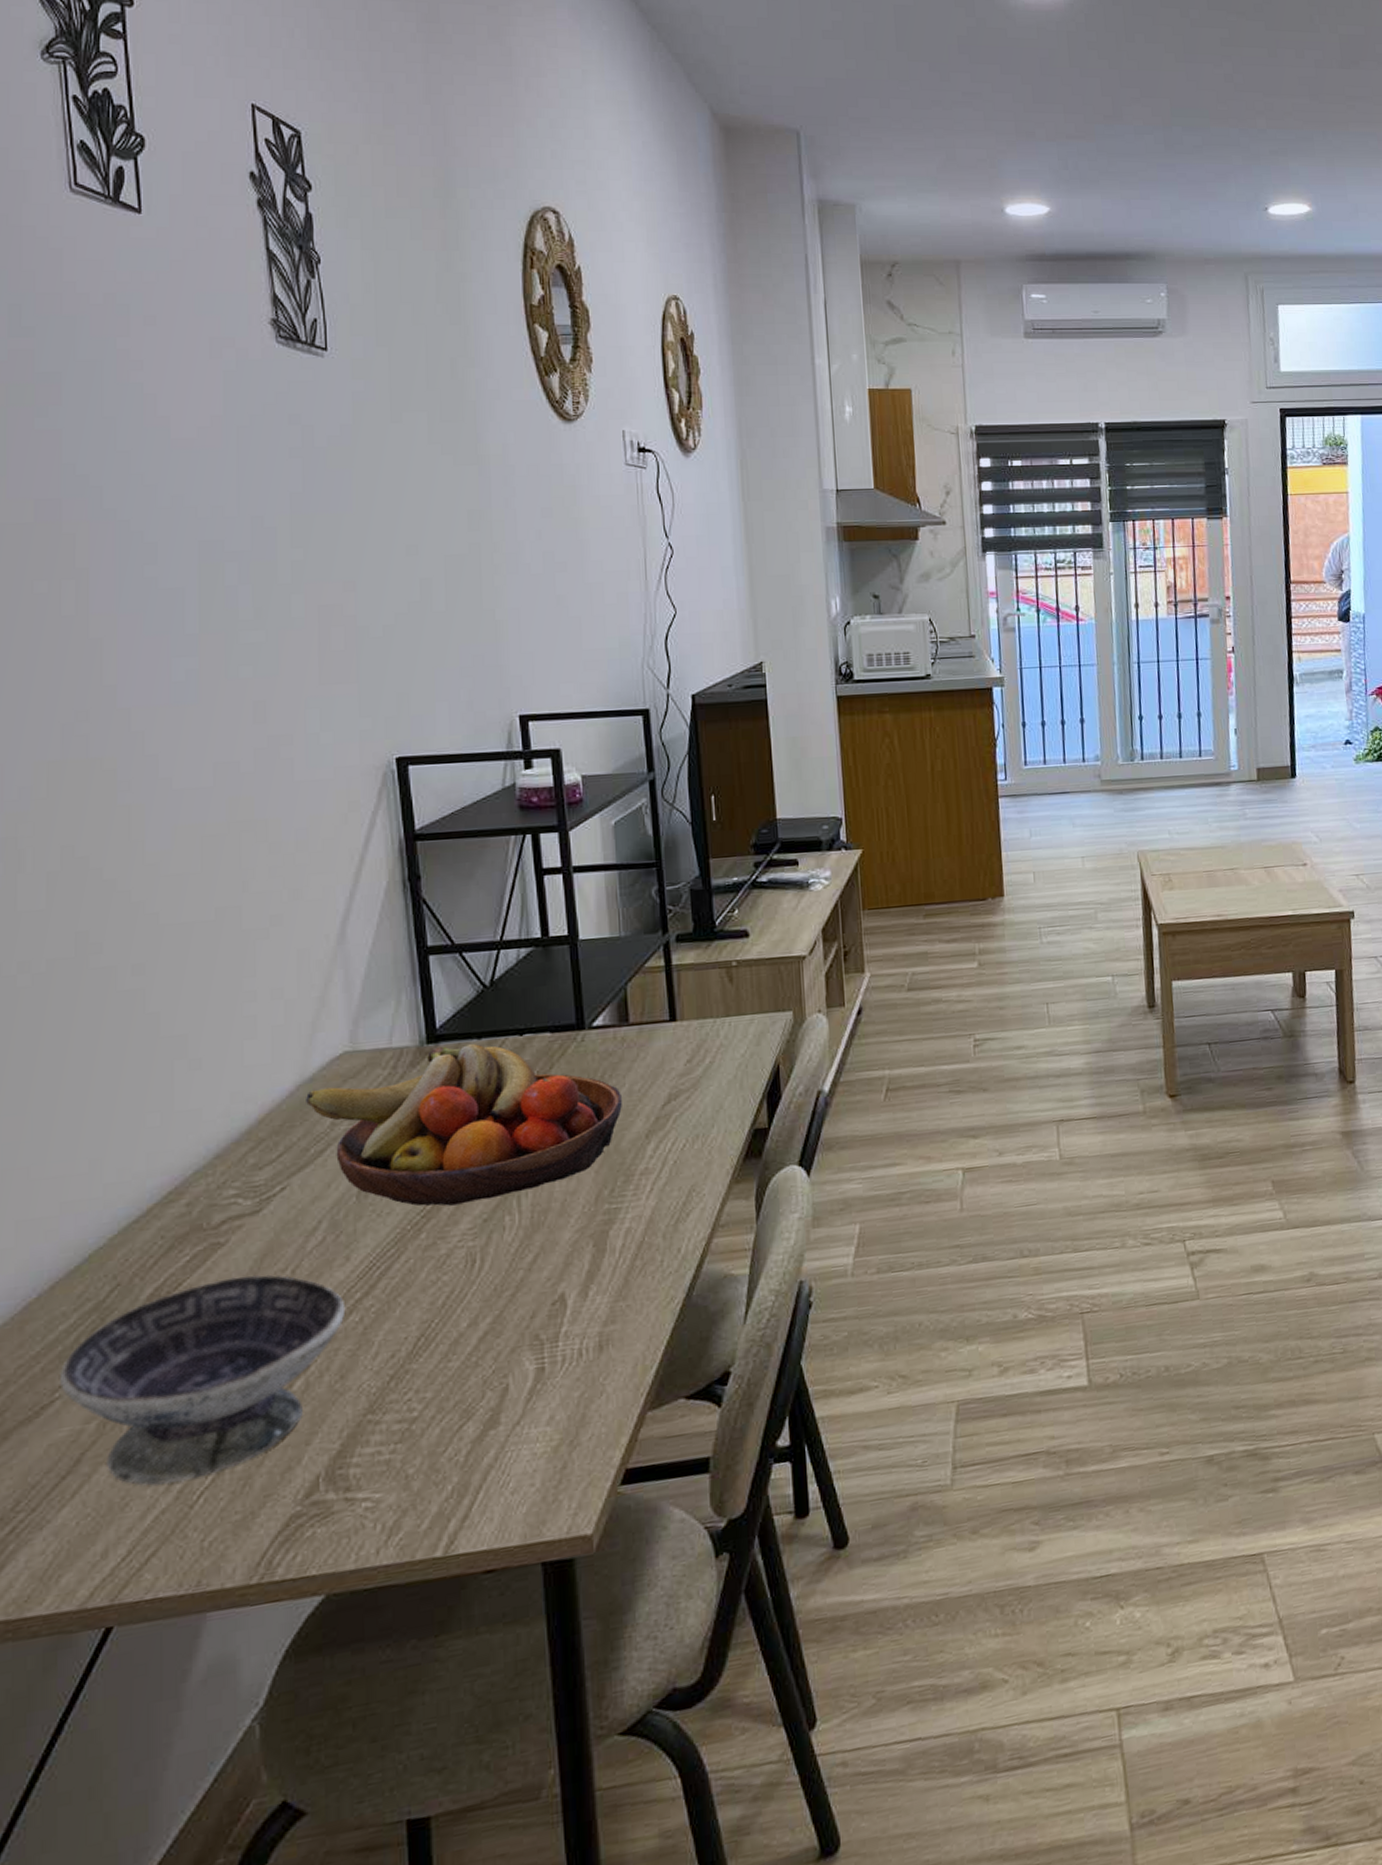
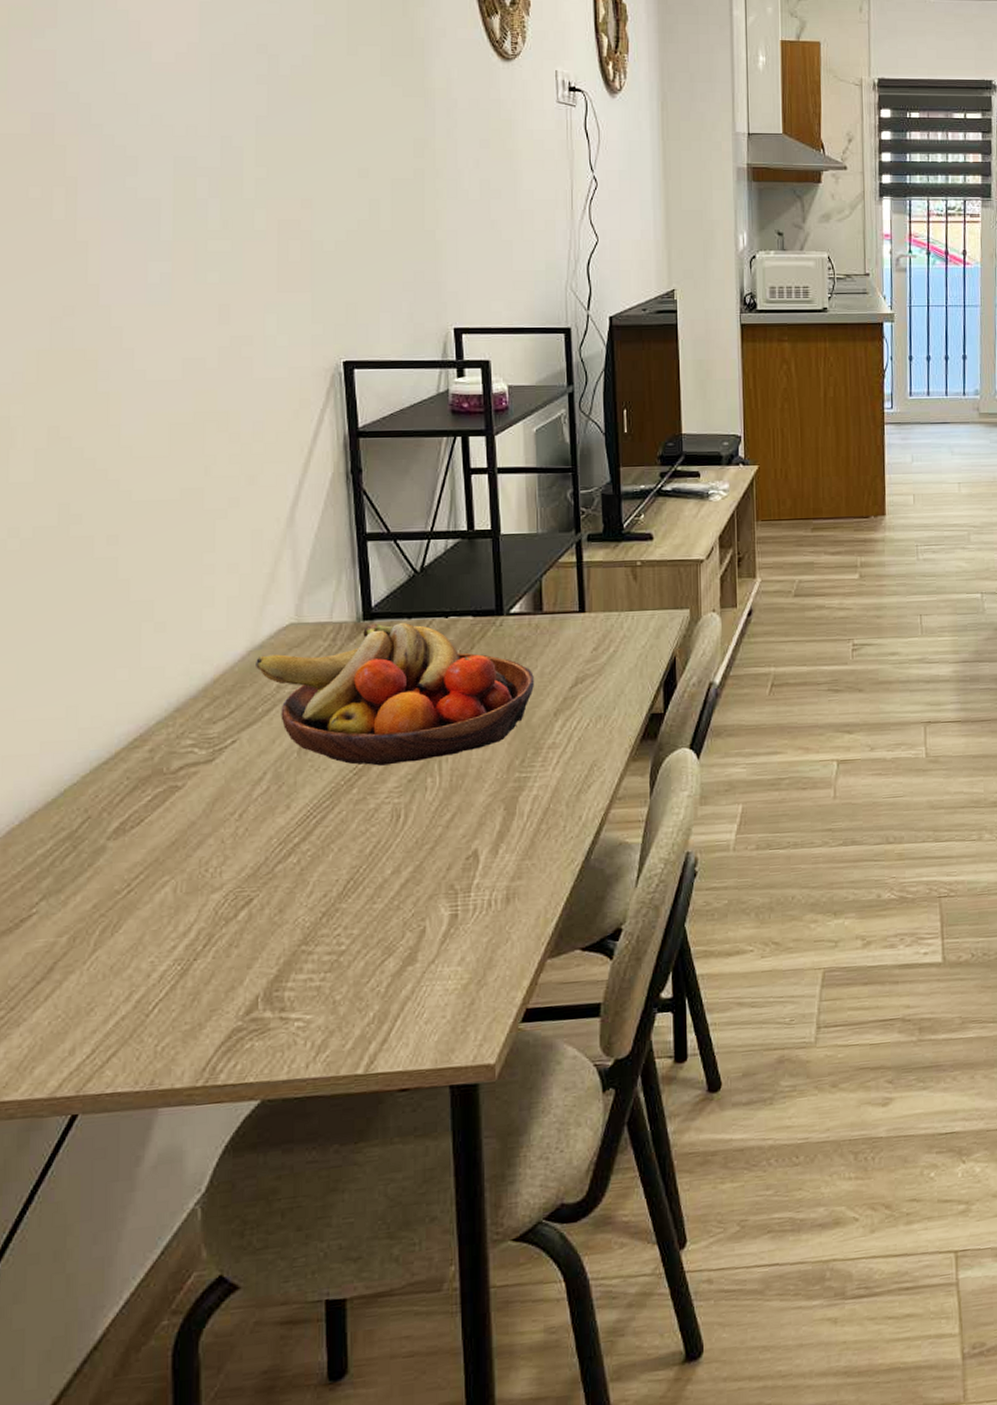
bowl: present [60,1275,346,1485] -> none [37,816,285,995]

